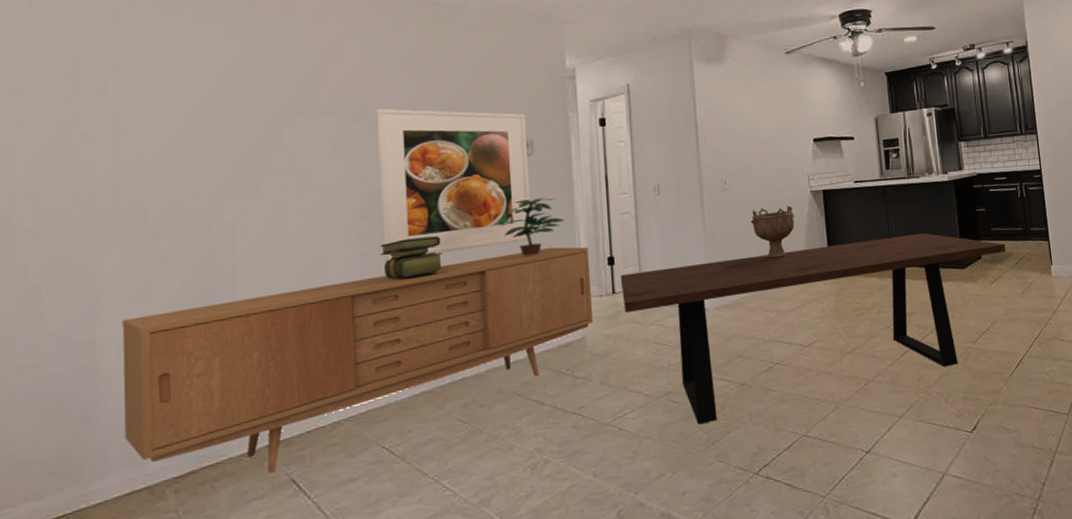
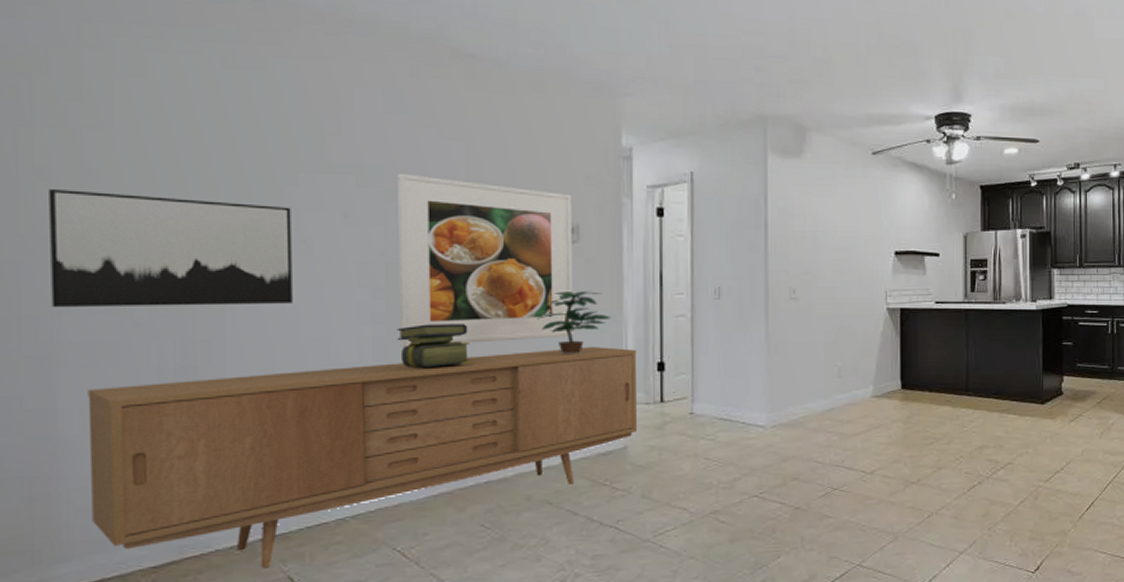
wall art: none [91,146,291,251] -> present [47,188,293,308]
dining table: present [620,233,1006,425] -> none [670,363,1090,547]
decorative bowl: present [750,205,795,258] -> none [818,322,867,377]

